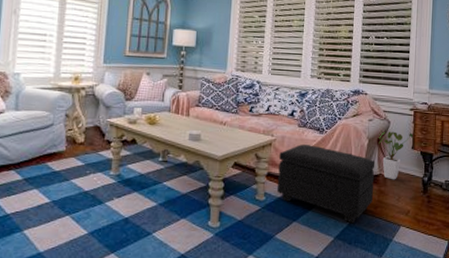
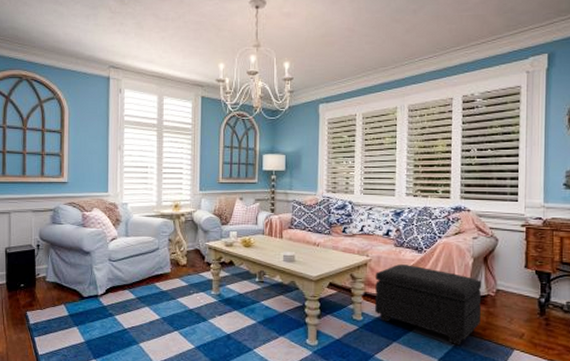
house plant: present [379,131,413,180] -> none [485,249,526,301]

